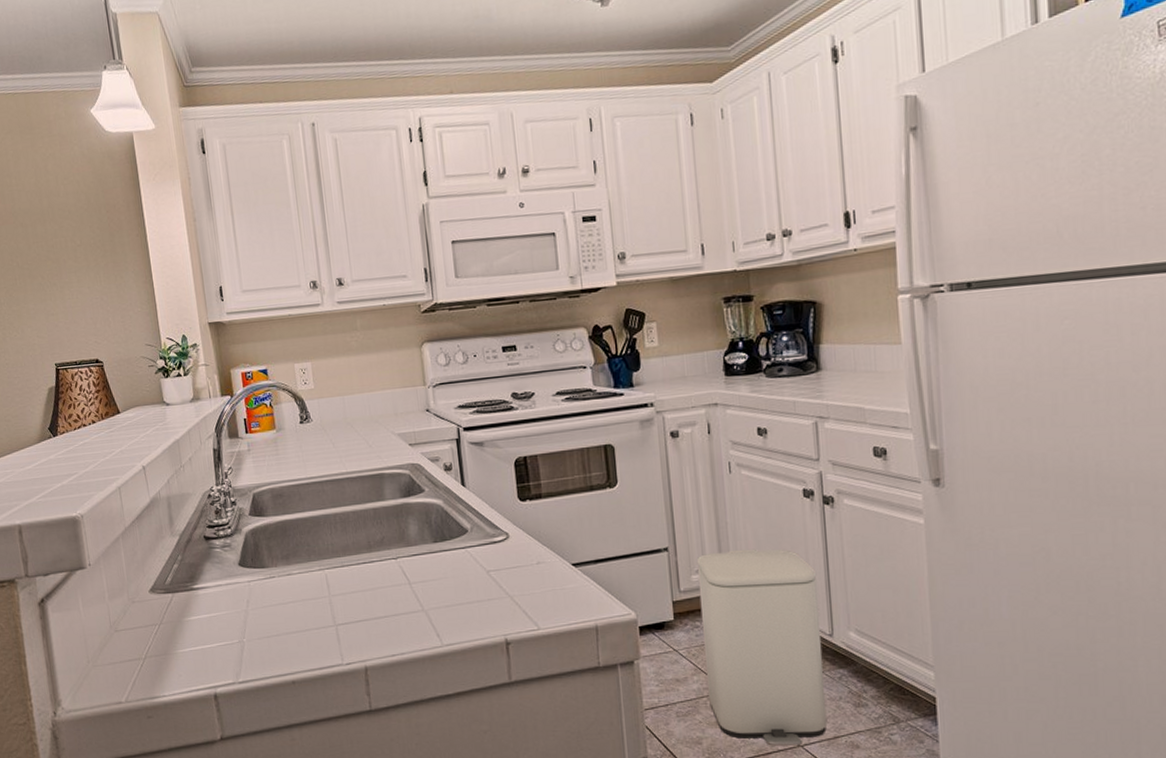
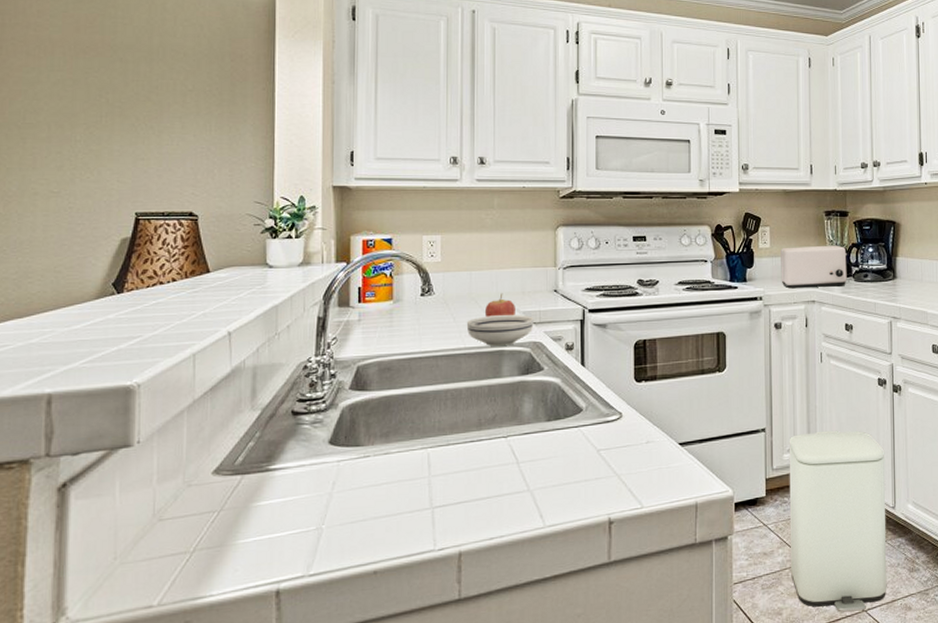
bowl: none [345,437,410,470] -> present [466,315,534,346]
fruit: none [360,416,391,441] -> present [484,293,515,317]
toaster: none [671,336,757,392] -> present [781,245,848,289]

